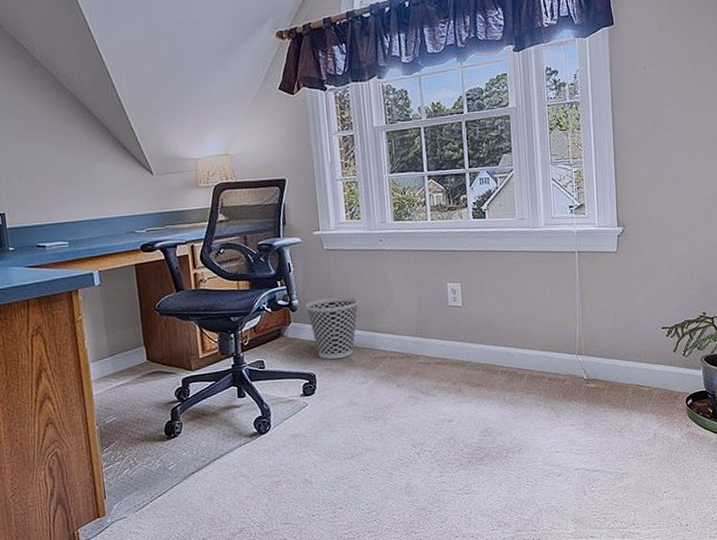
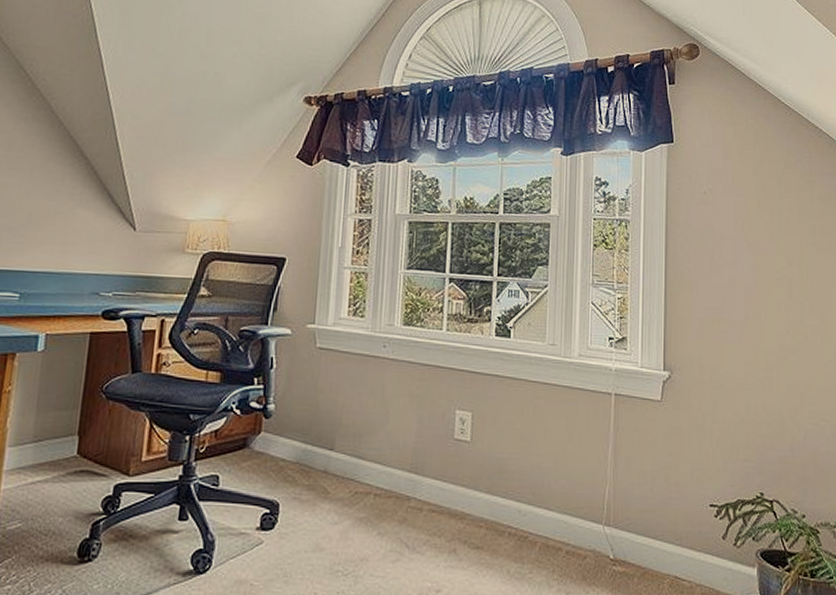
wastebasket: present [305,297,358,360] -> none [282,407,346,488]

